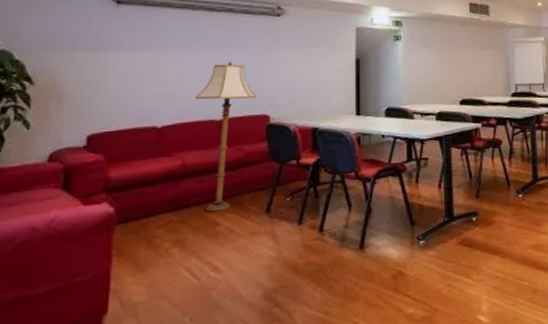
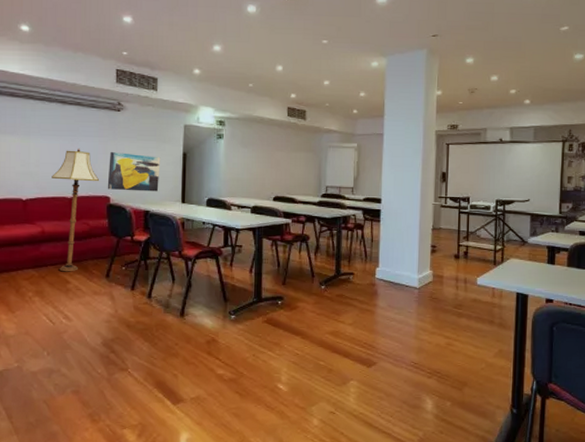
wall art: none [266,62,330,107] -> present [107,151,161,192]

